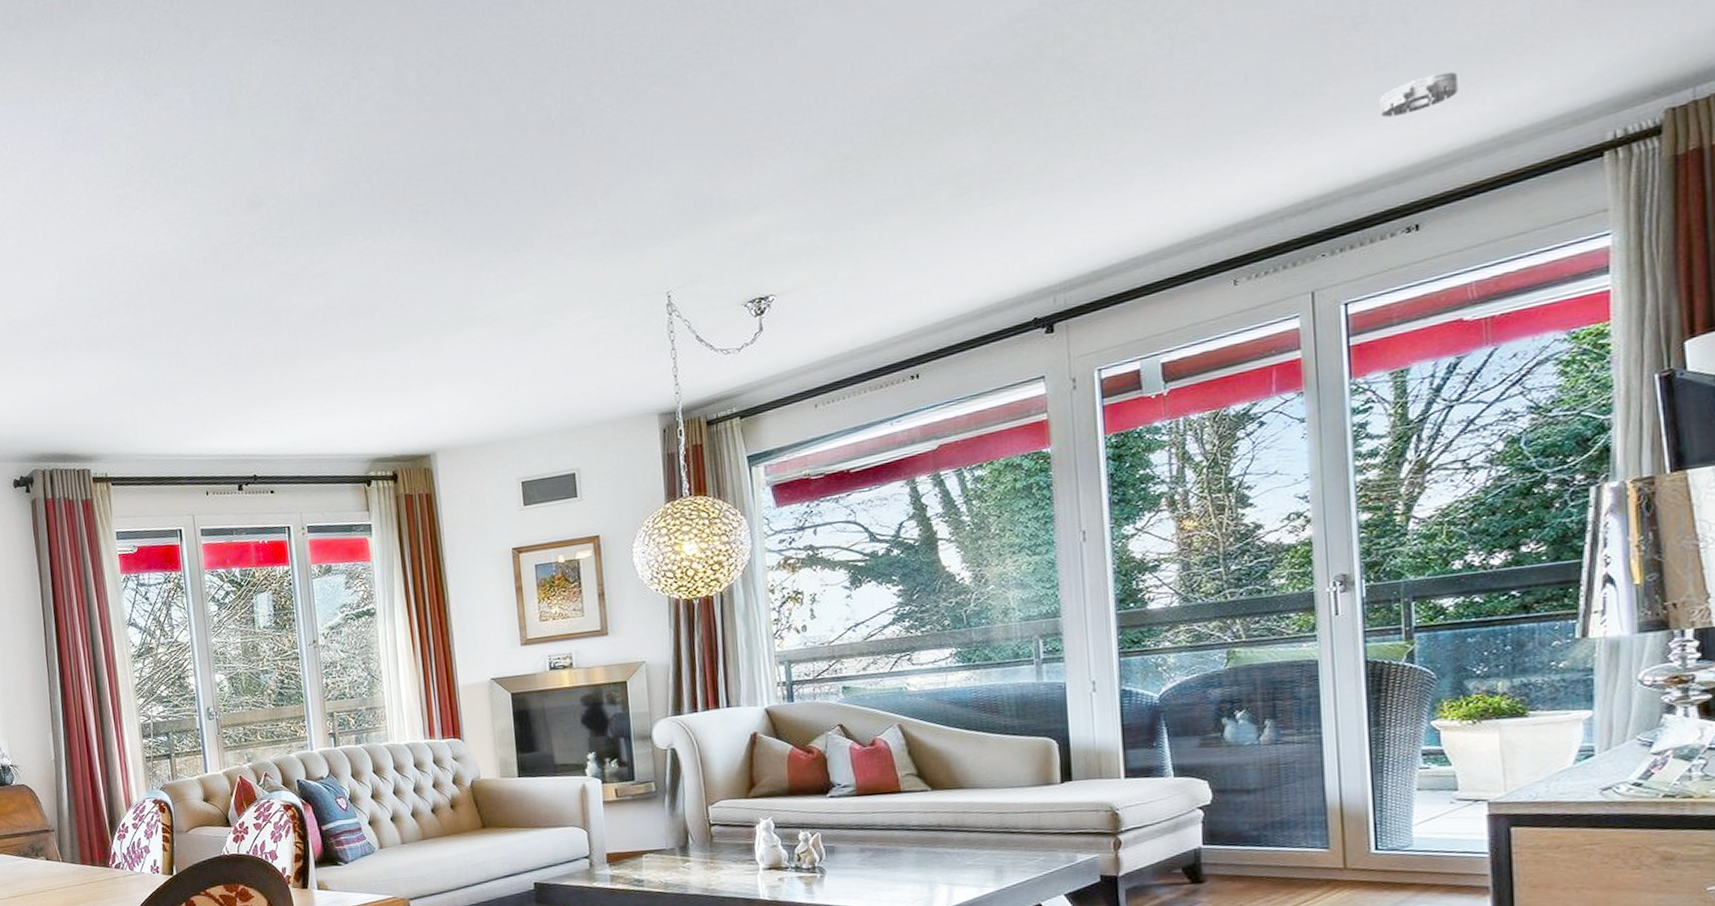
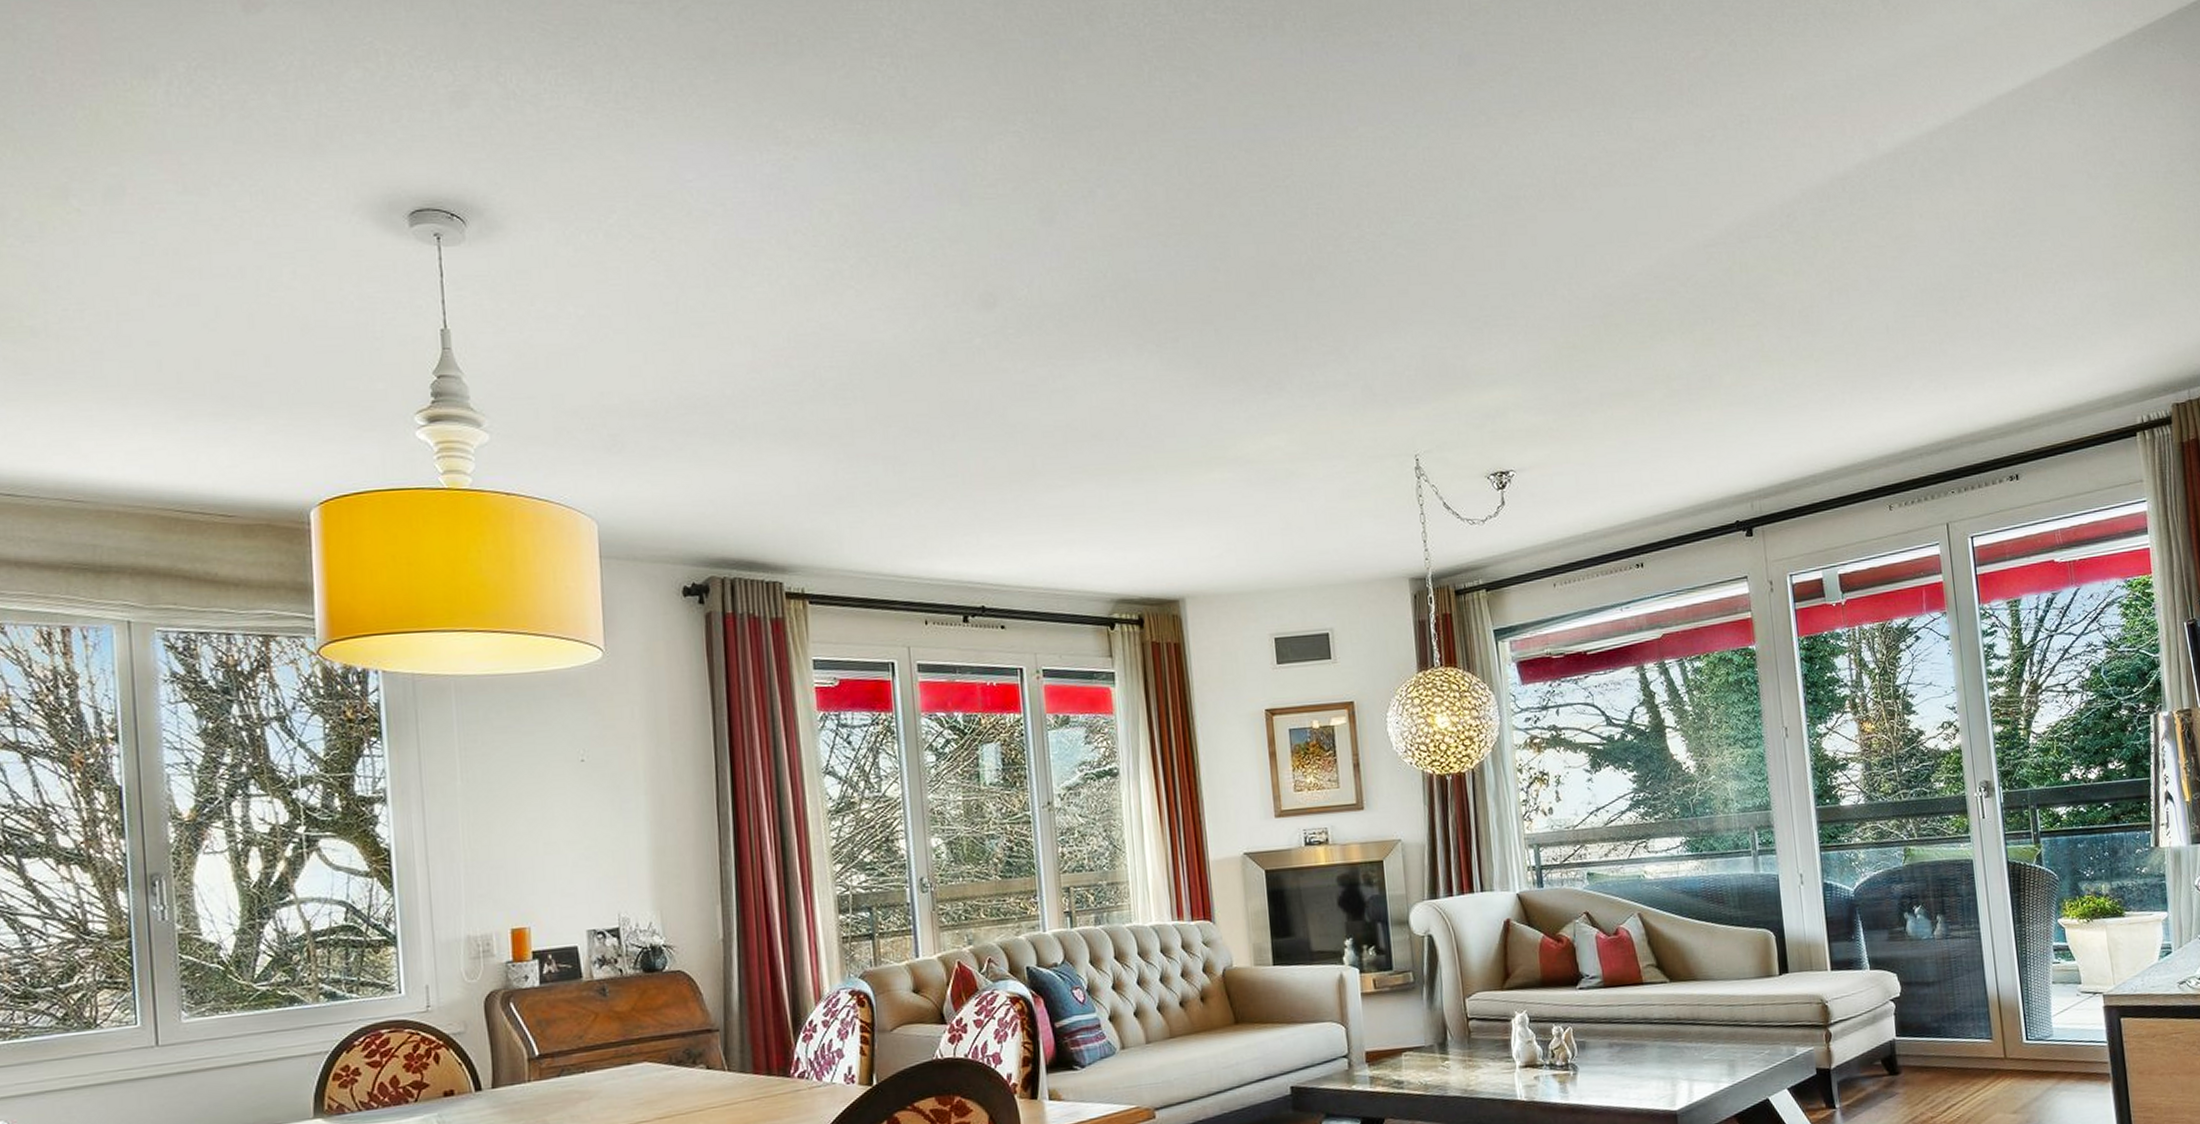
smoke detector: present [1380,71,1458,118] -> none [1984,348,2037,379]

